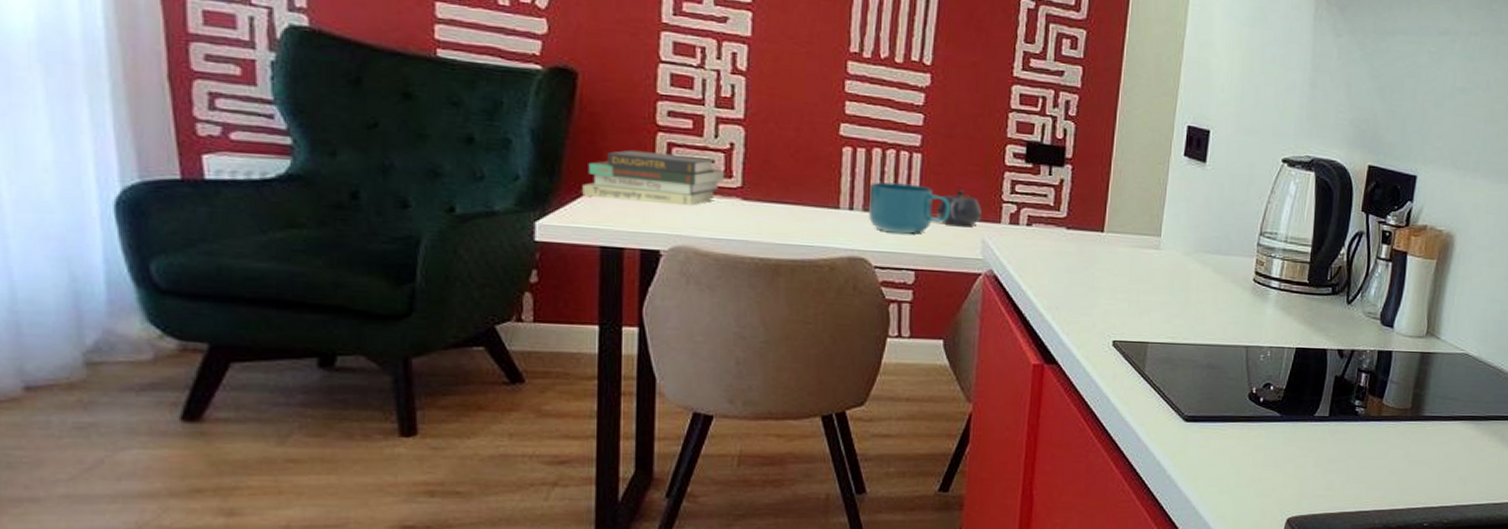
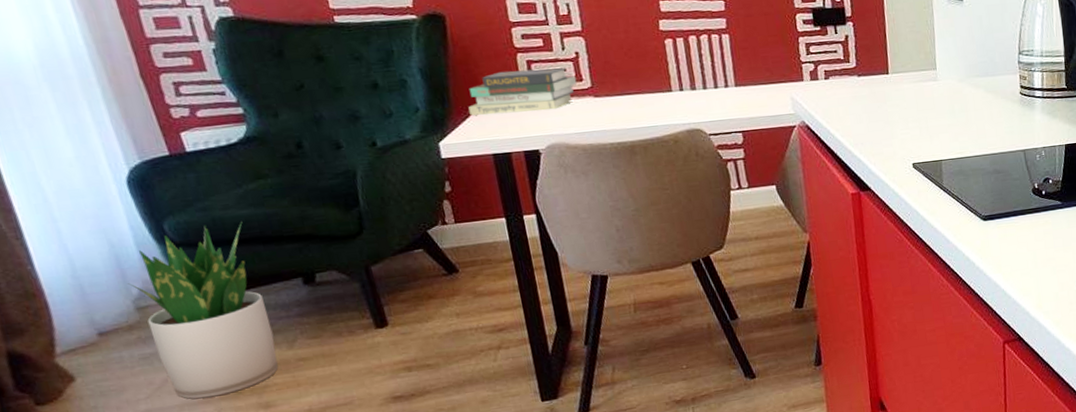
planter: none [81,273,262,491] -> present [127,222,278,399]
cup: present [869,182,951,234] -> none [692,60,761,104]
teapot: present [937,189,983,226] -> none [749,58,788,90]

